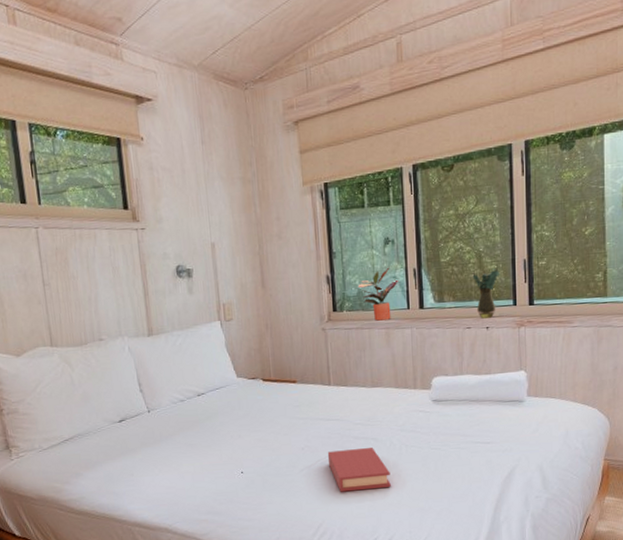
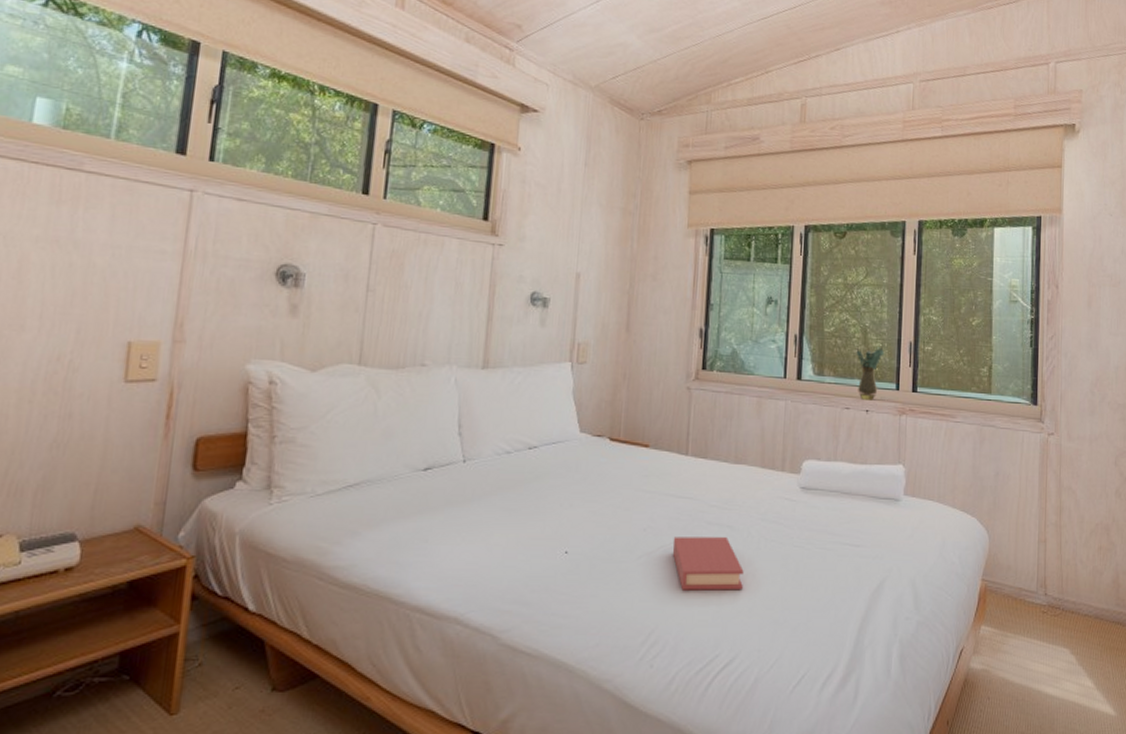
potted plant: present [357,267,399,321] -> none [732,329,779,388]

